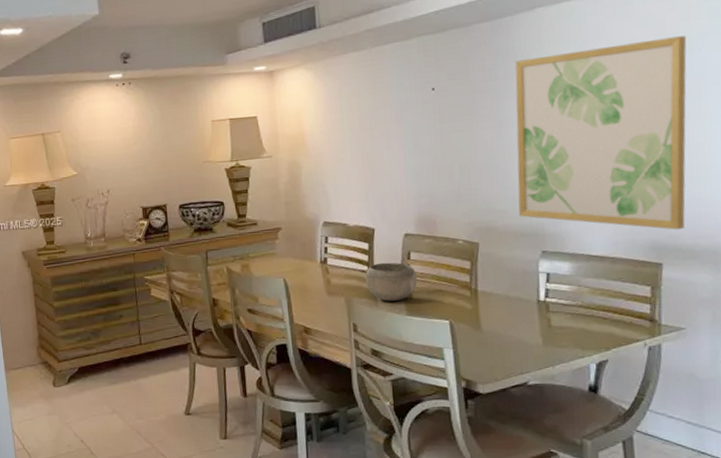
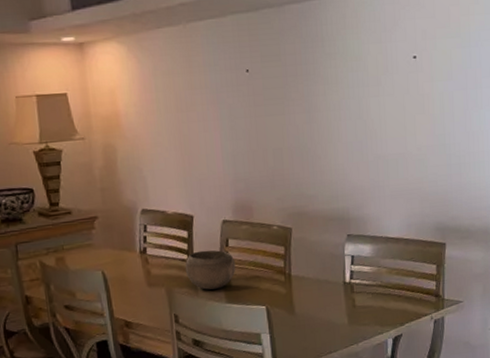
wall art: present [515,35,687,230] -> none [323,30,467,212]

